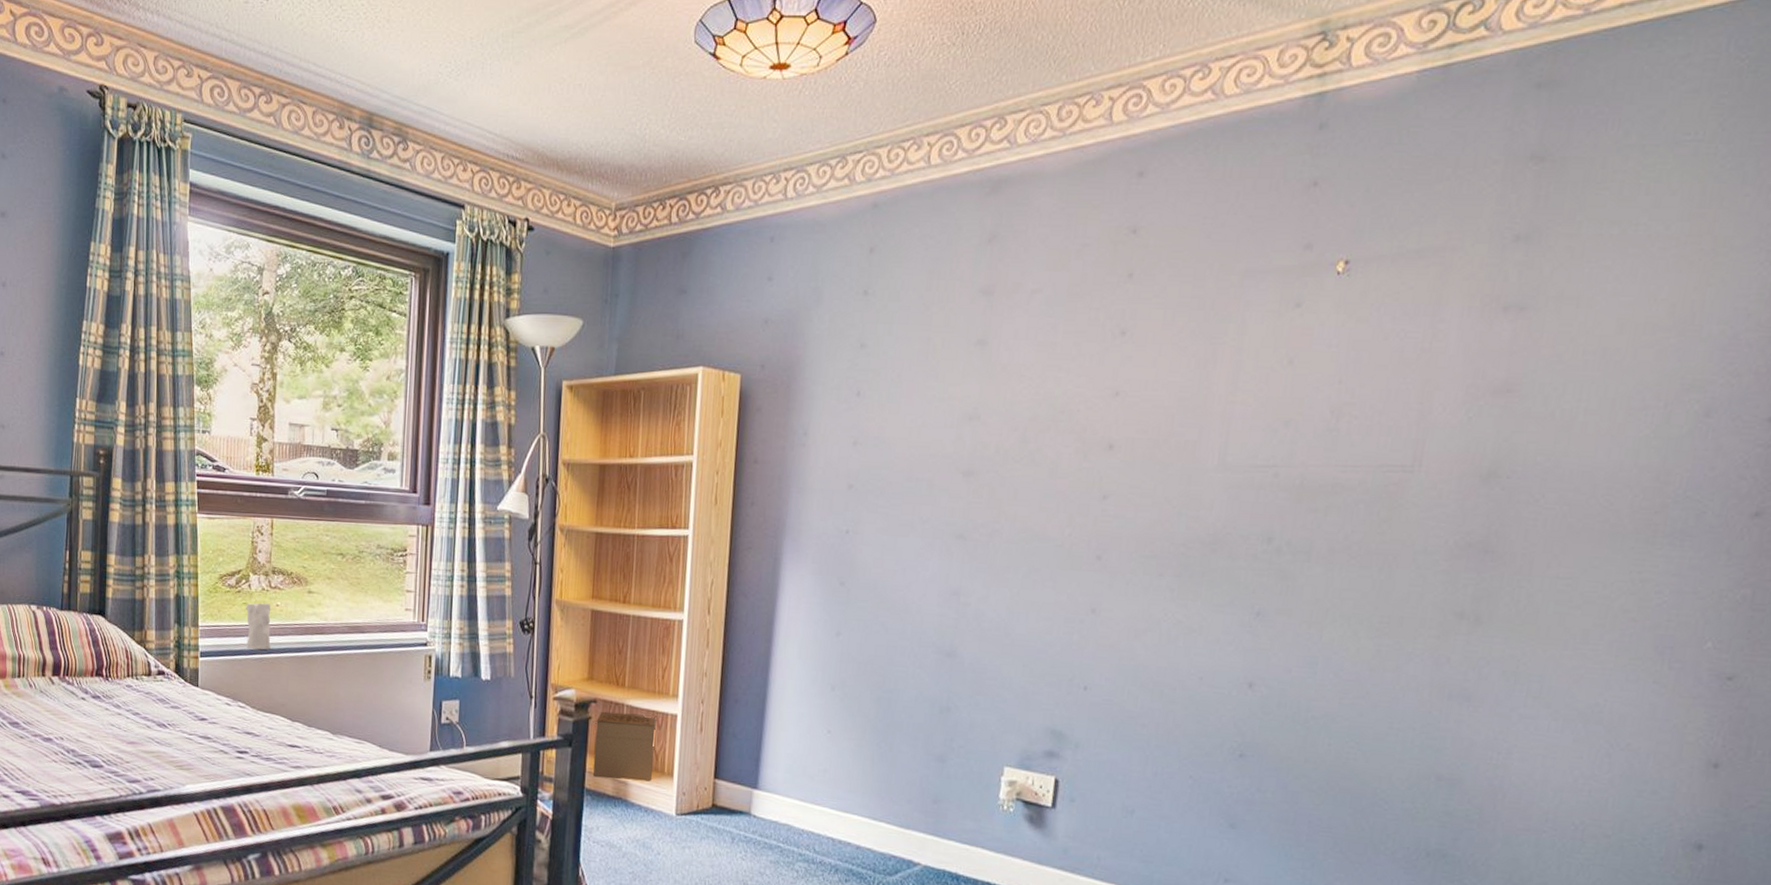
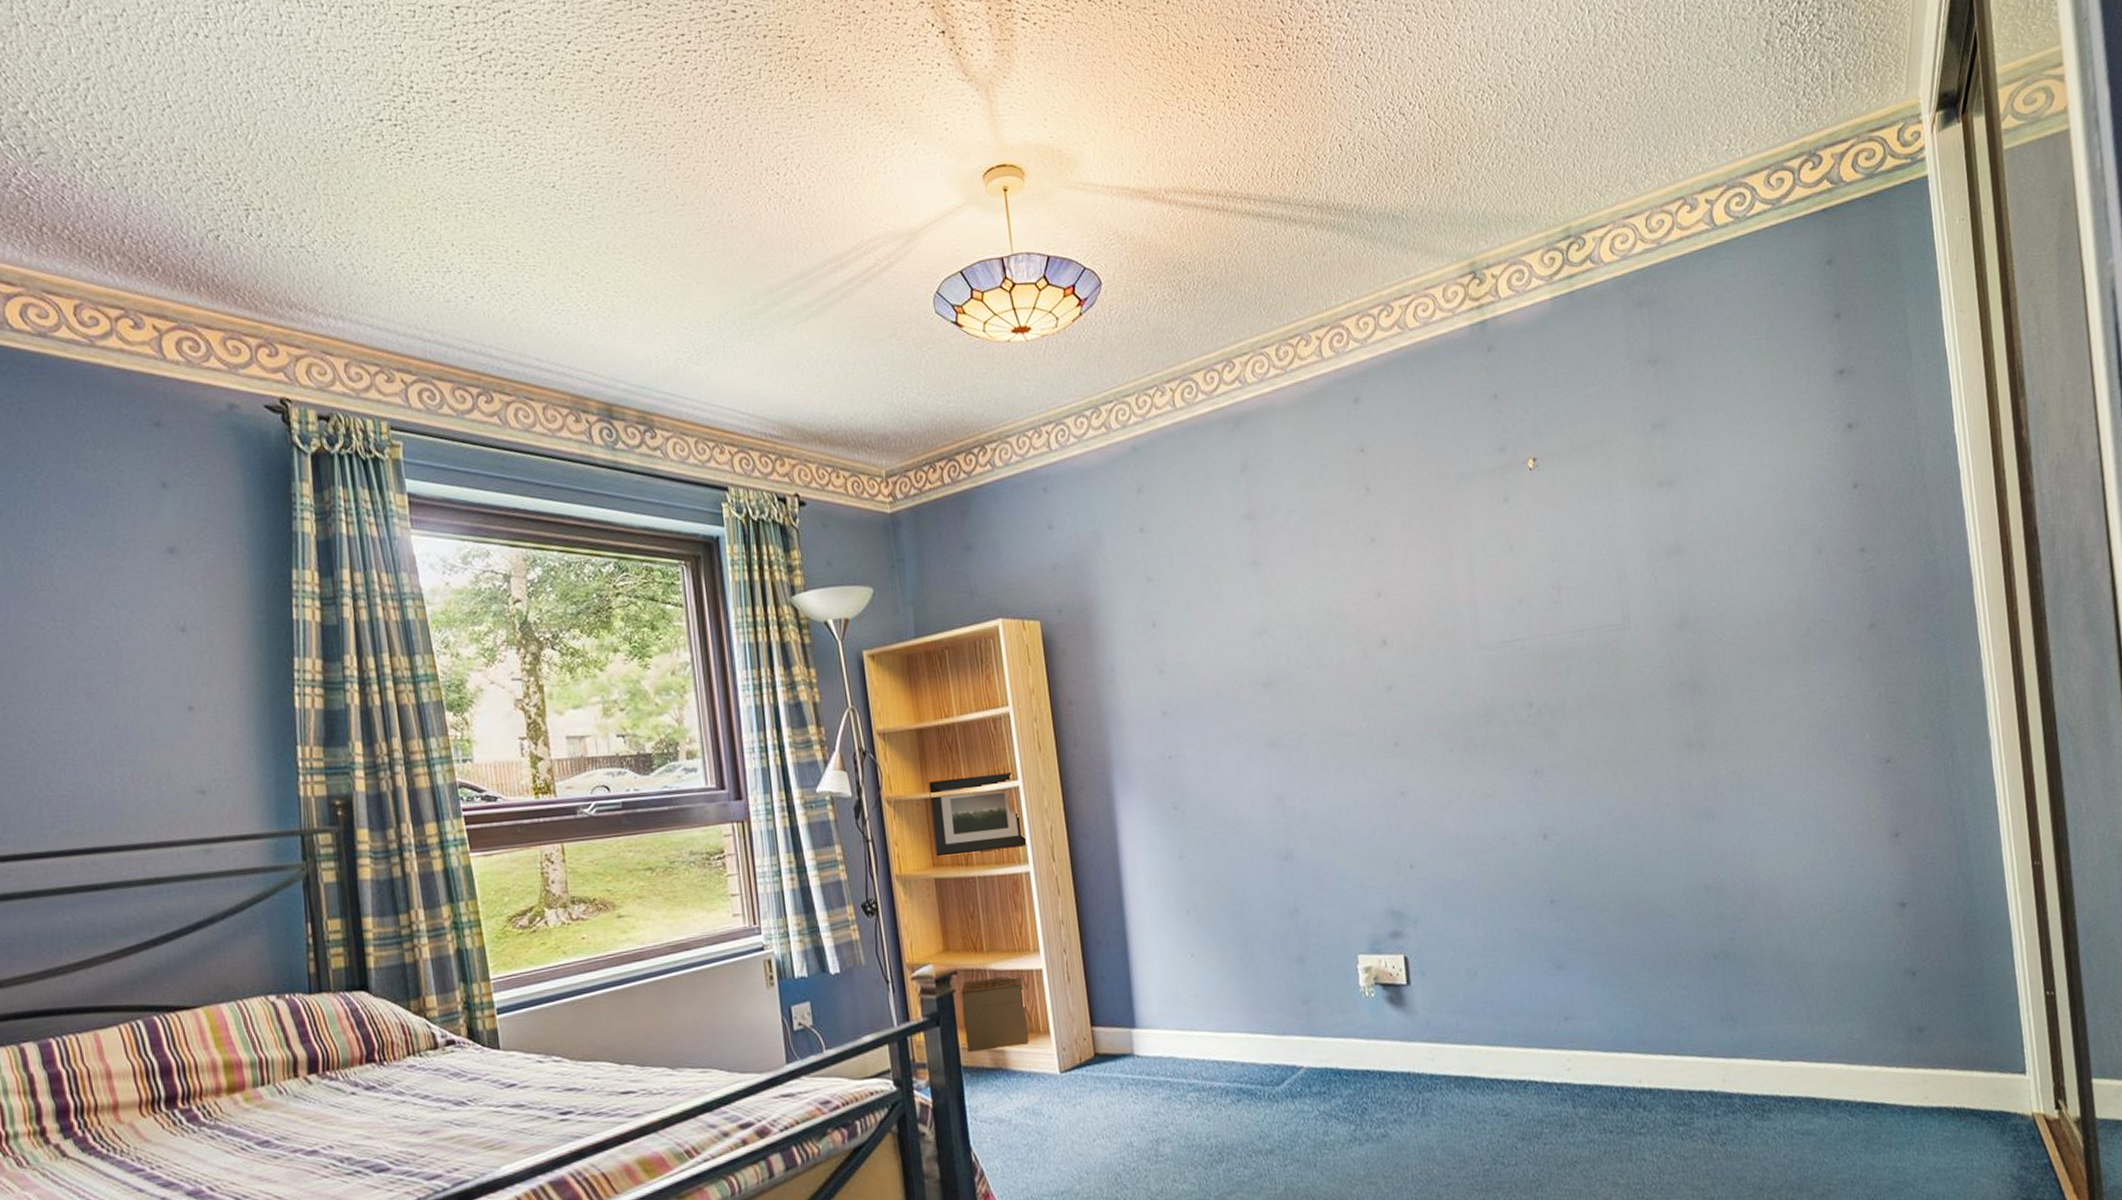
candle: present [246,603,271,650] -> none [545,938,582,994]
picture frame: none [597,517,687,595] -> present [928,772,1028,857]

